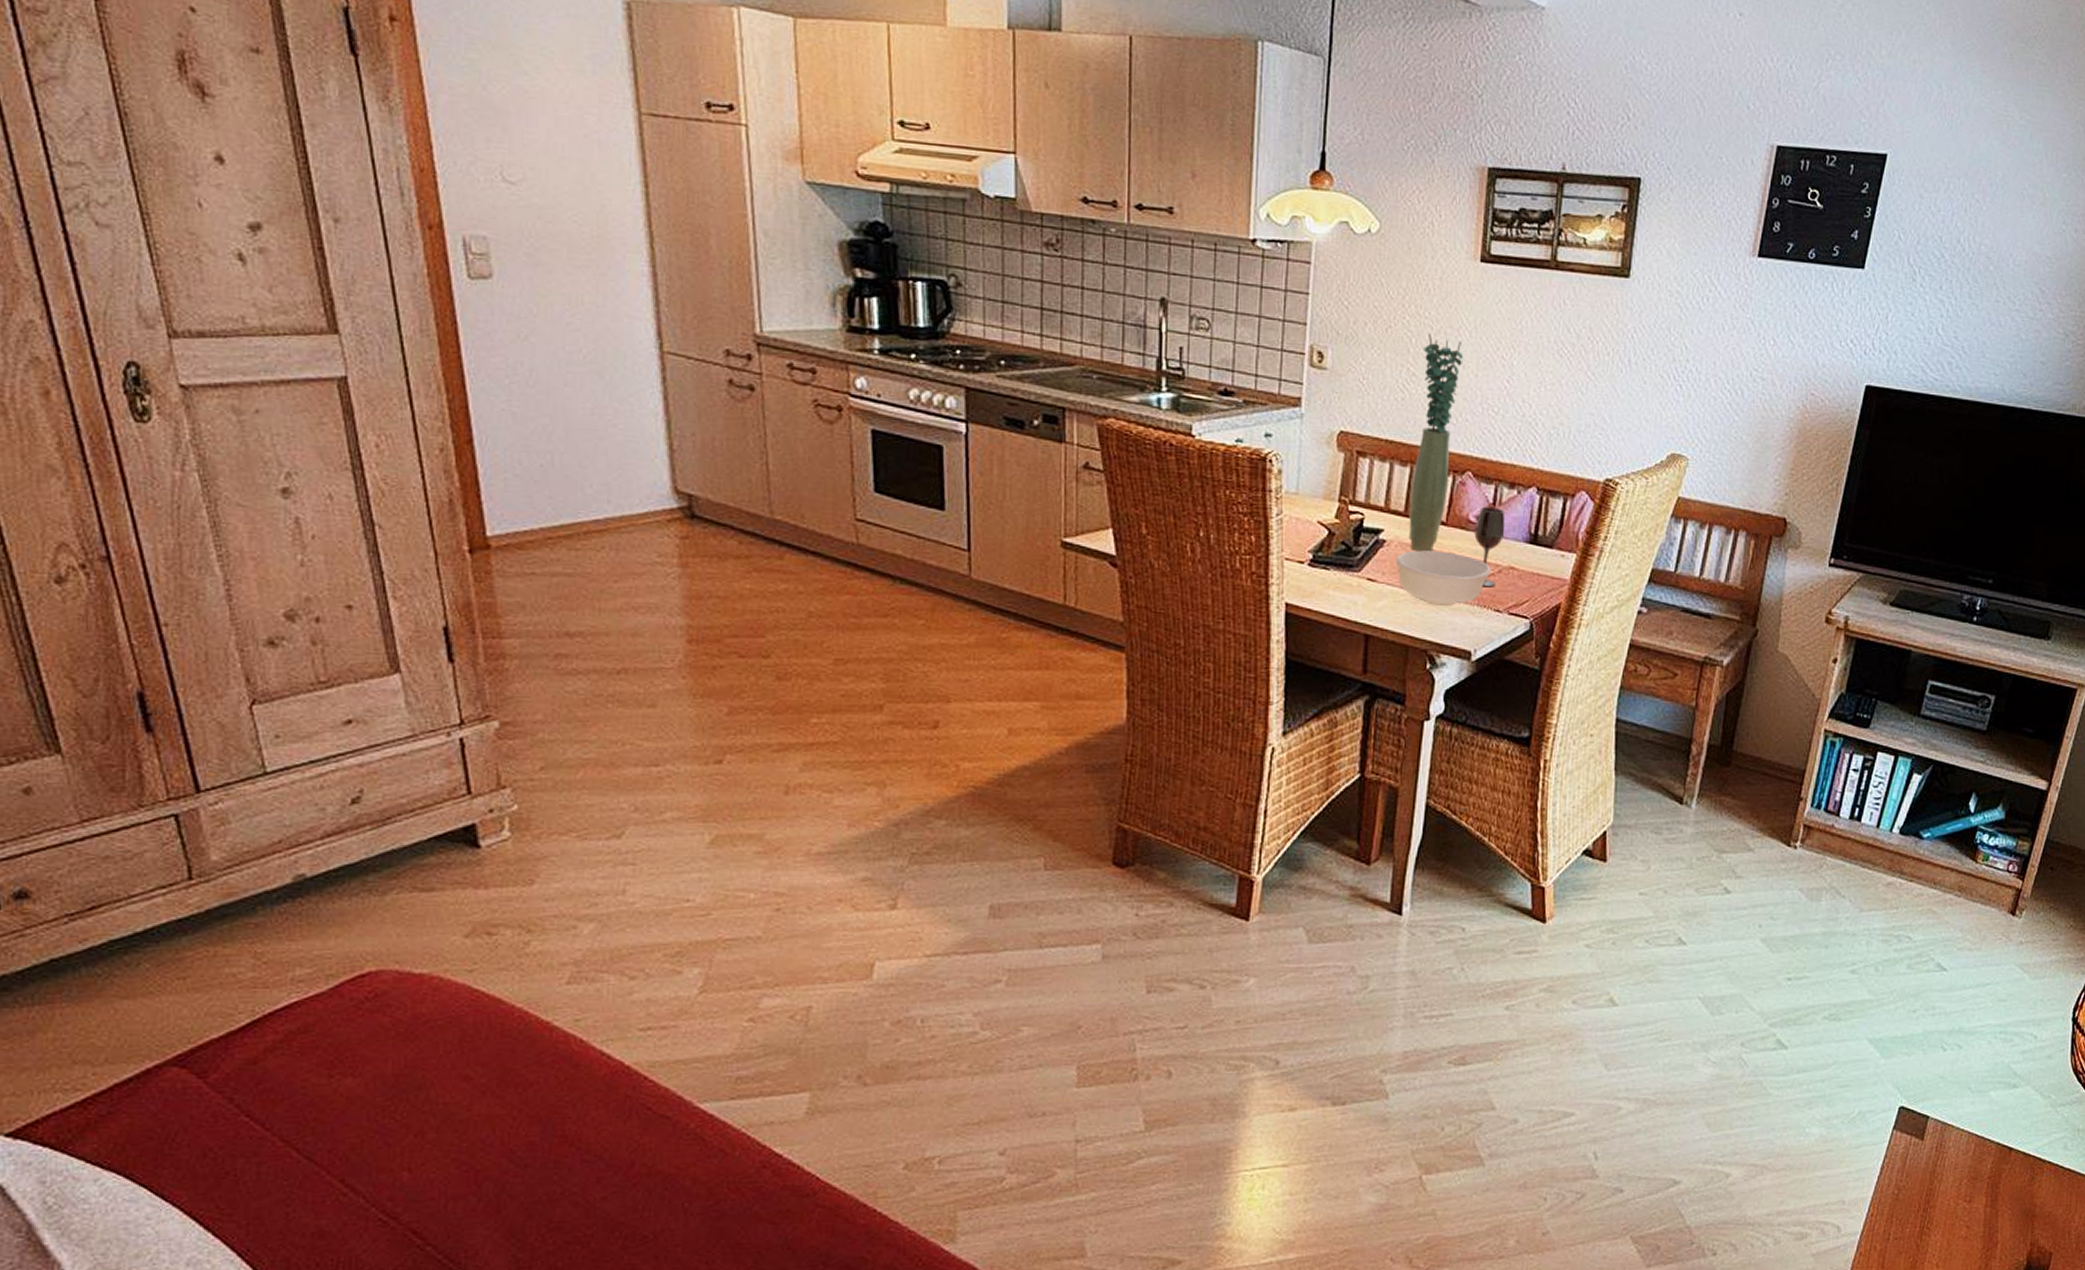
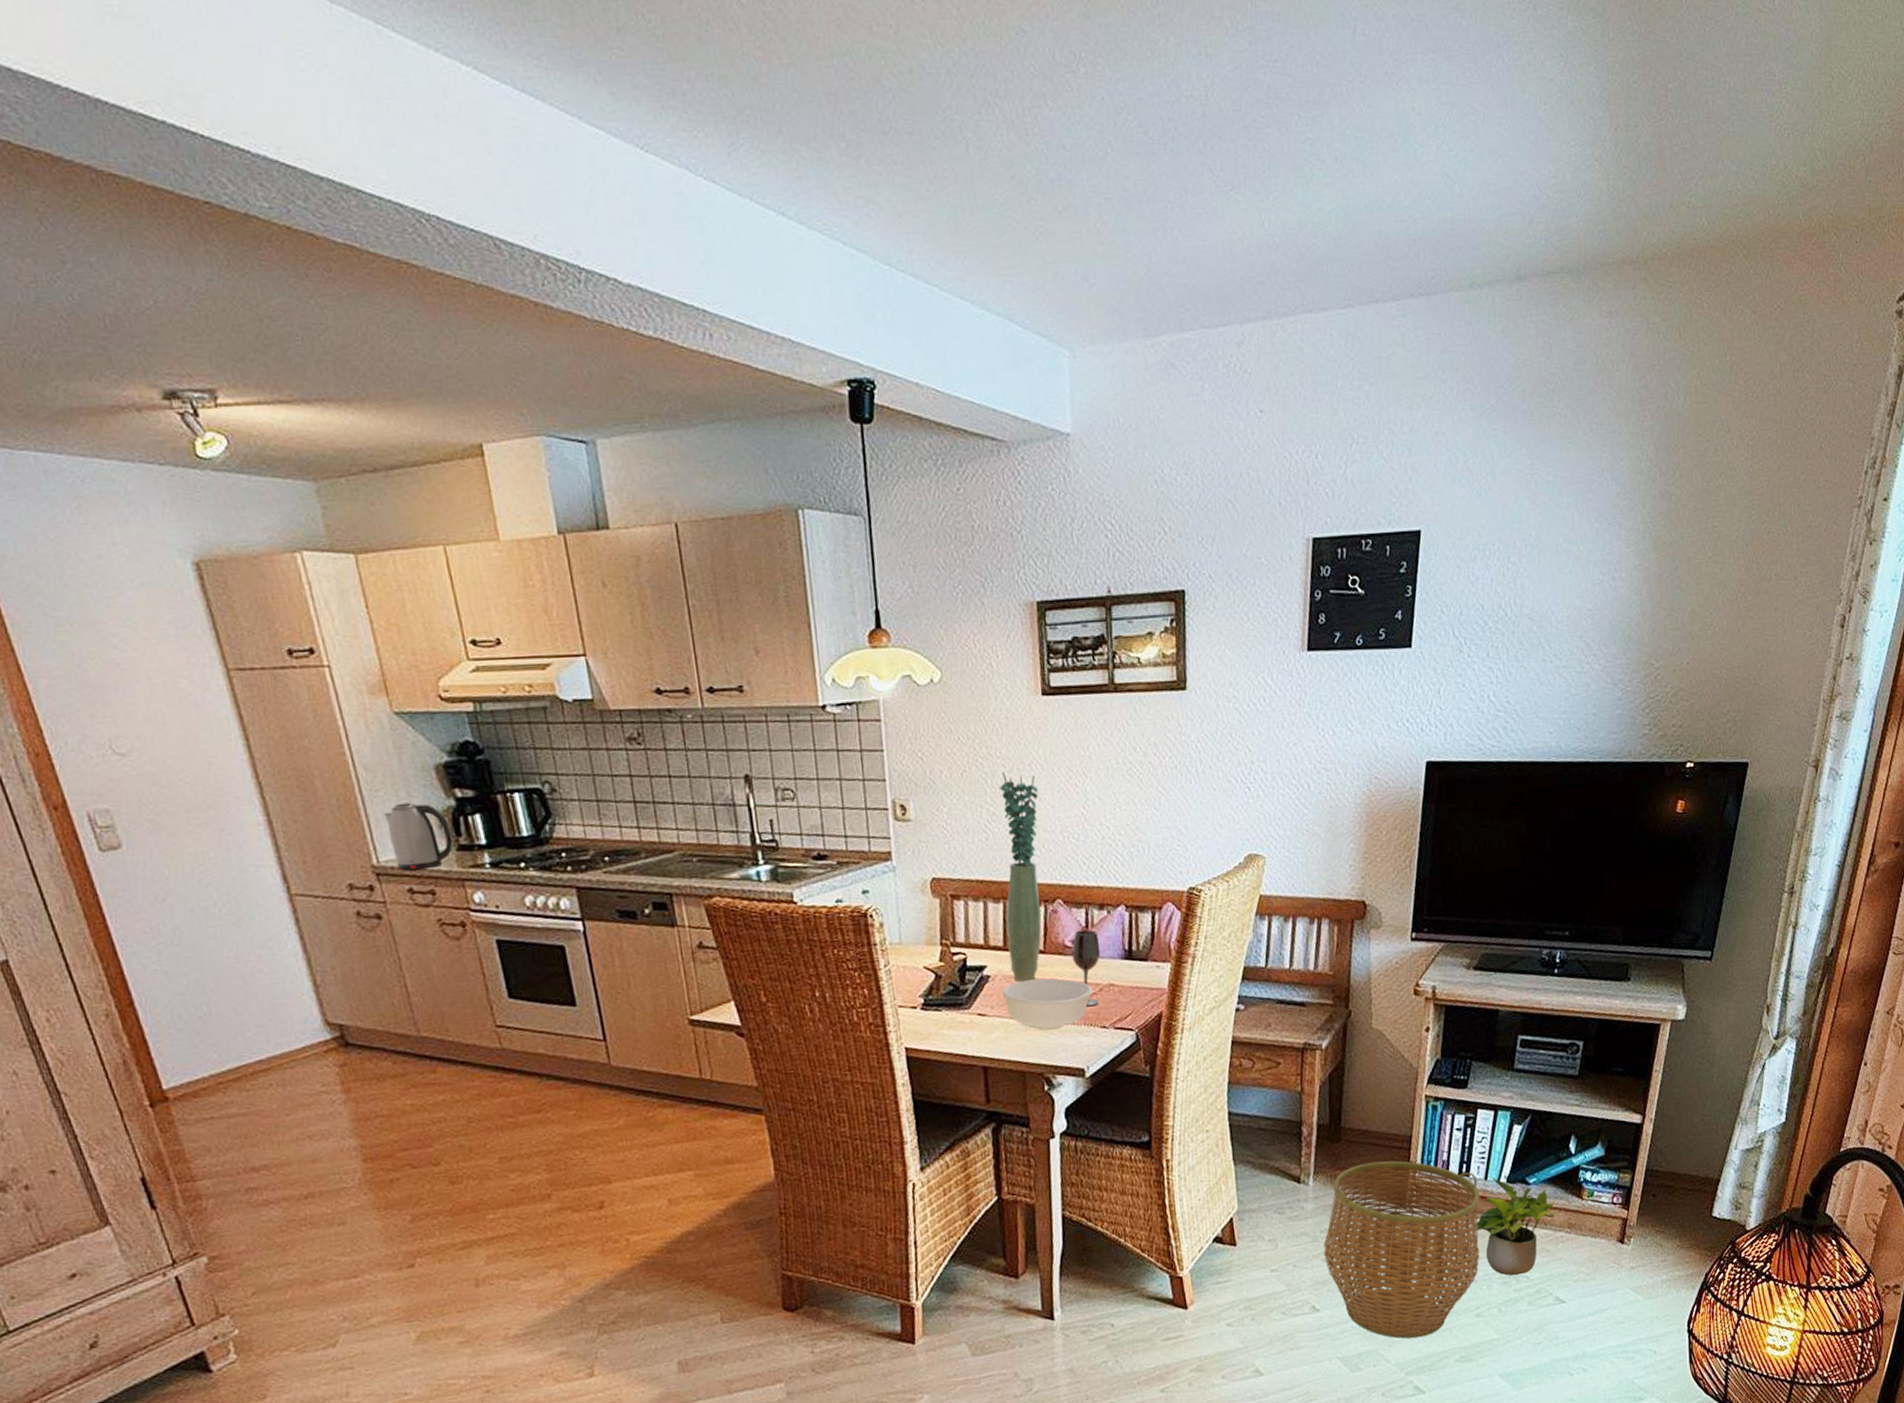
kettle: none [776,274,844,347] -> present [383,802,453,871]
basket: none [1698,792,1870,988] -> present [1323,1160,1480,1339]
potted plant: none [1860,827,1947,934] -> present [1475,1178,1555,1276]

